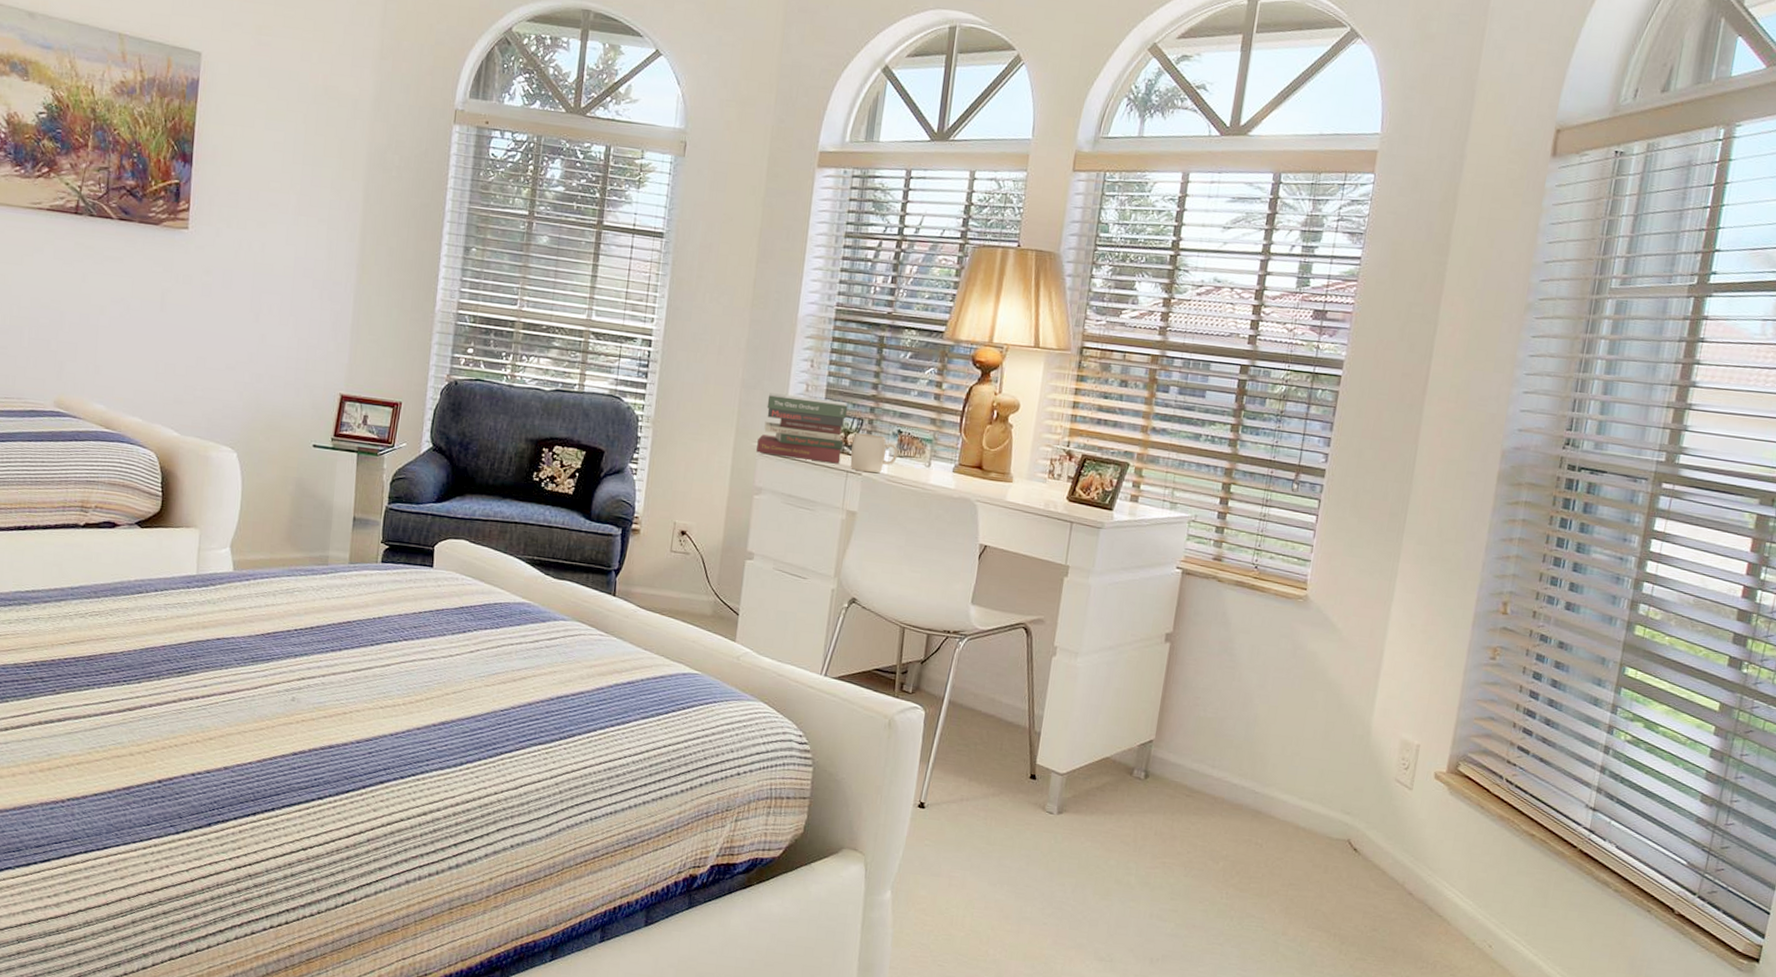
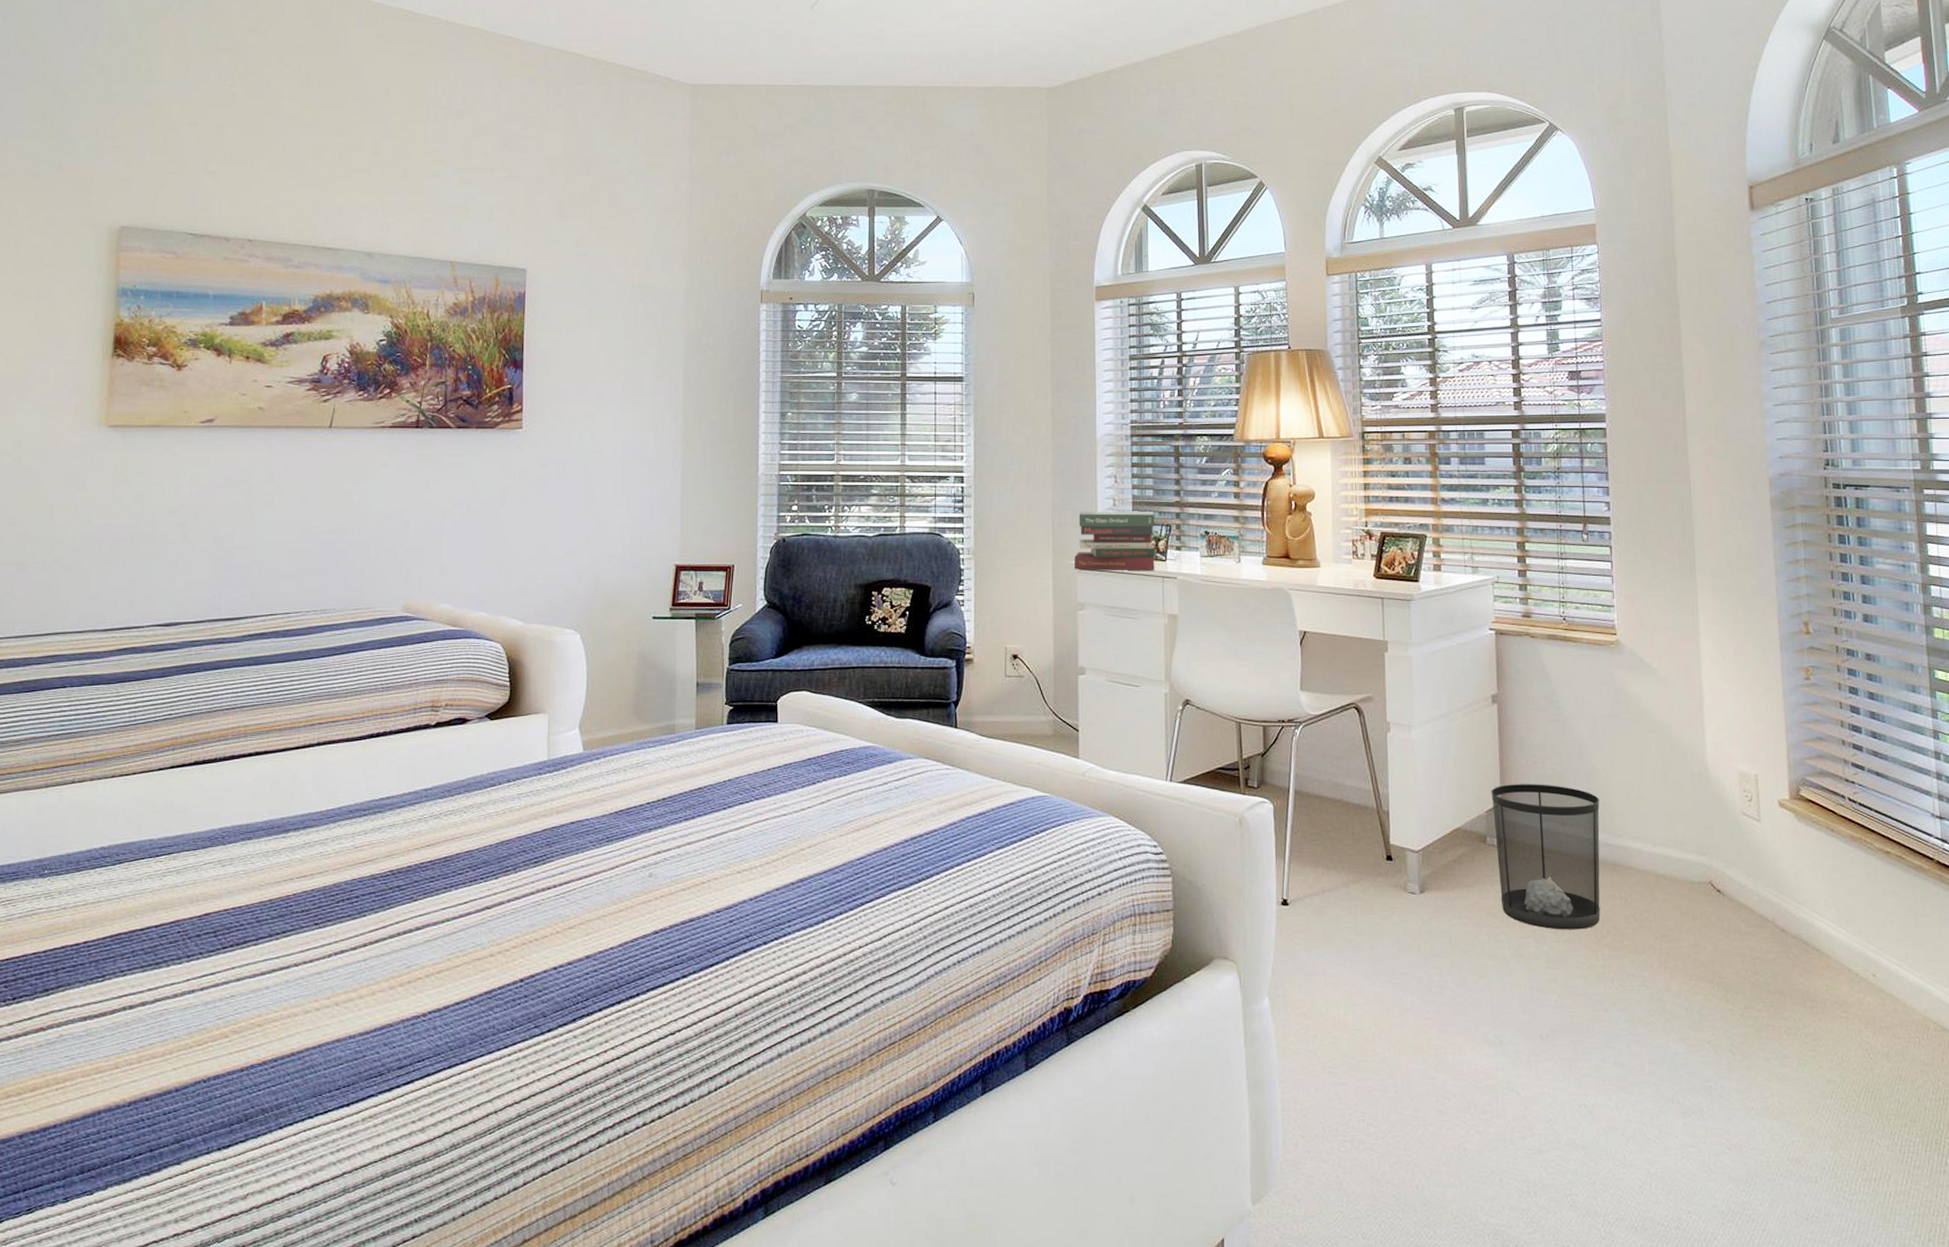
mug: present [850,433,898,473] -> none [1164,538,1208,576]
waste bin: none [1136,722,1255,868] -> present [1491,784,1600,930]

